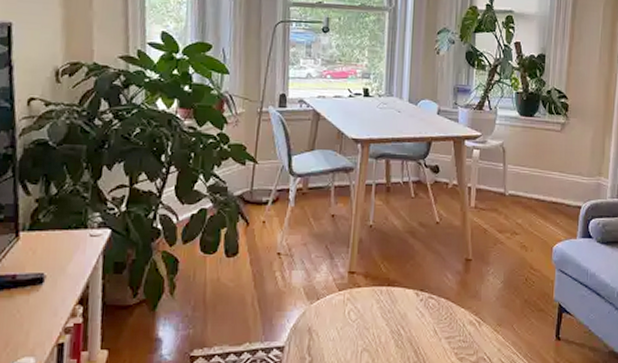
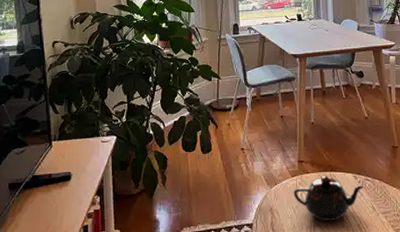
teapot: none [338,291,427,347] -> present [293,175,364,222]

